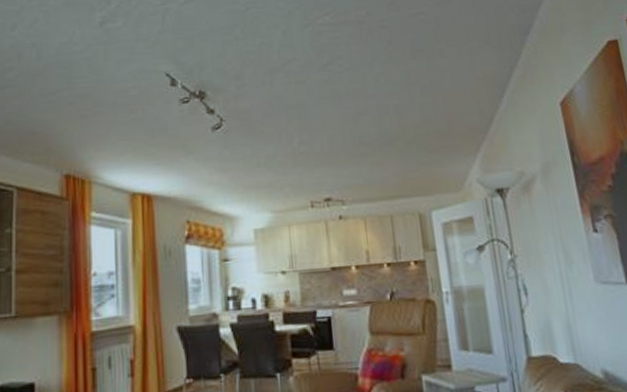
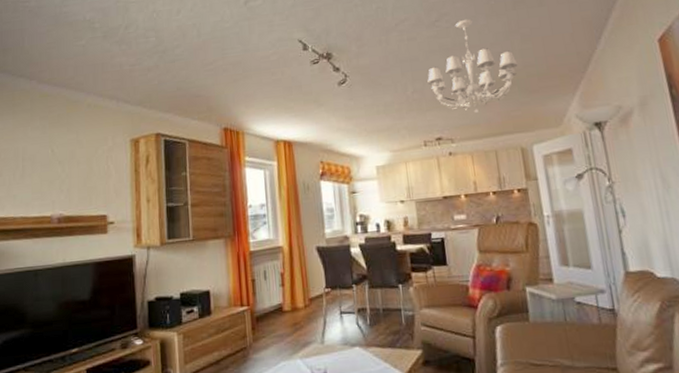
chandelier: none [316,64,417,172] -> present [427,19,518,113]

